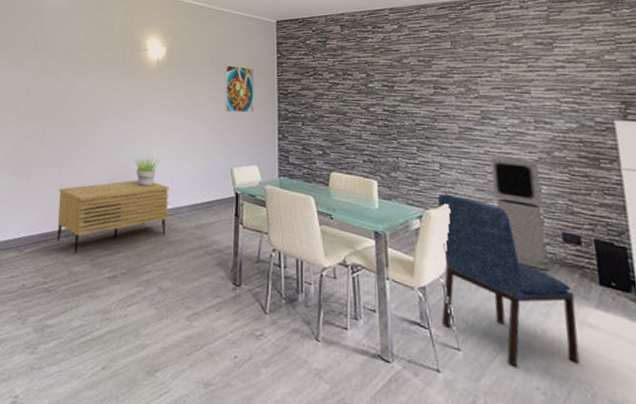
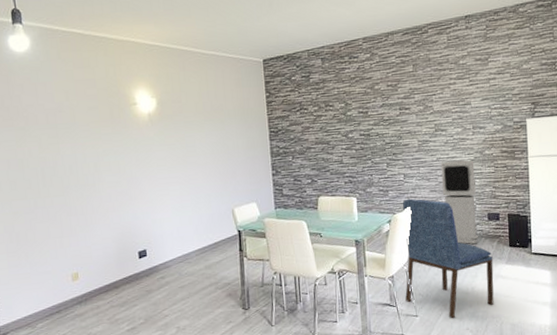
sideboard: present [57,180,169,254] -> none [64,234,179,317]
potted plant: present [133,155,160,187] -> none [137,211,164,241]
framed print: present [225,65,255,113] -> none [217,109,250,156]

